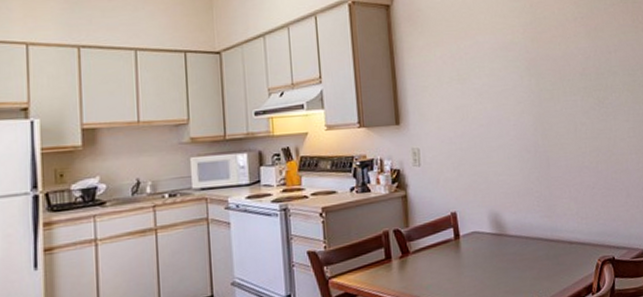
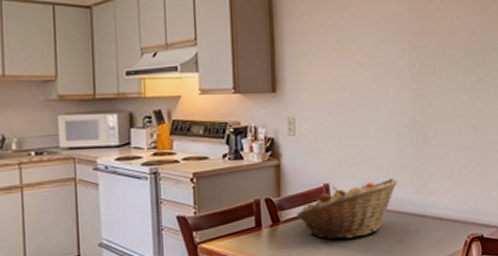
fruit basket: none [425,204,524,269] -> present [296,178,397,240]

